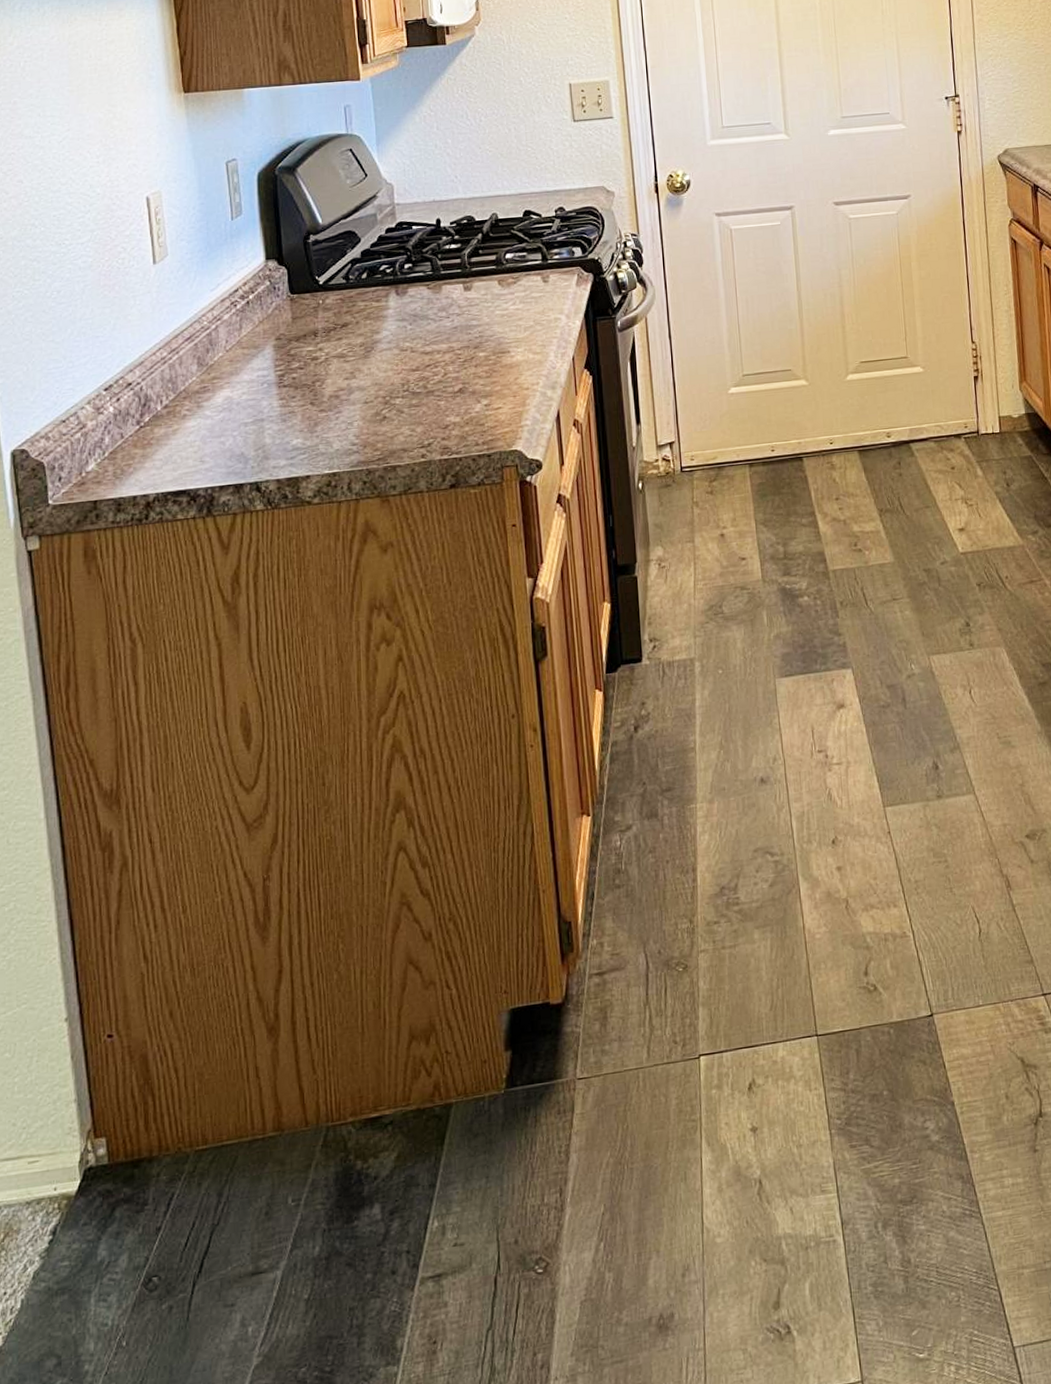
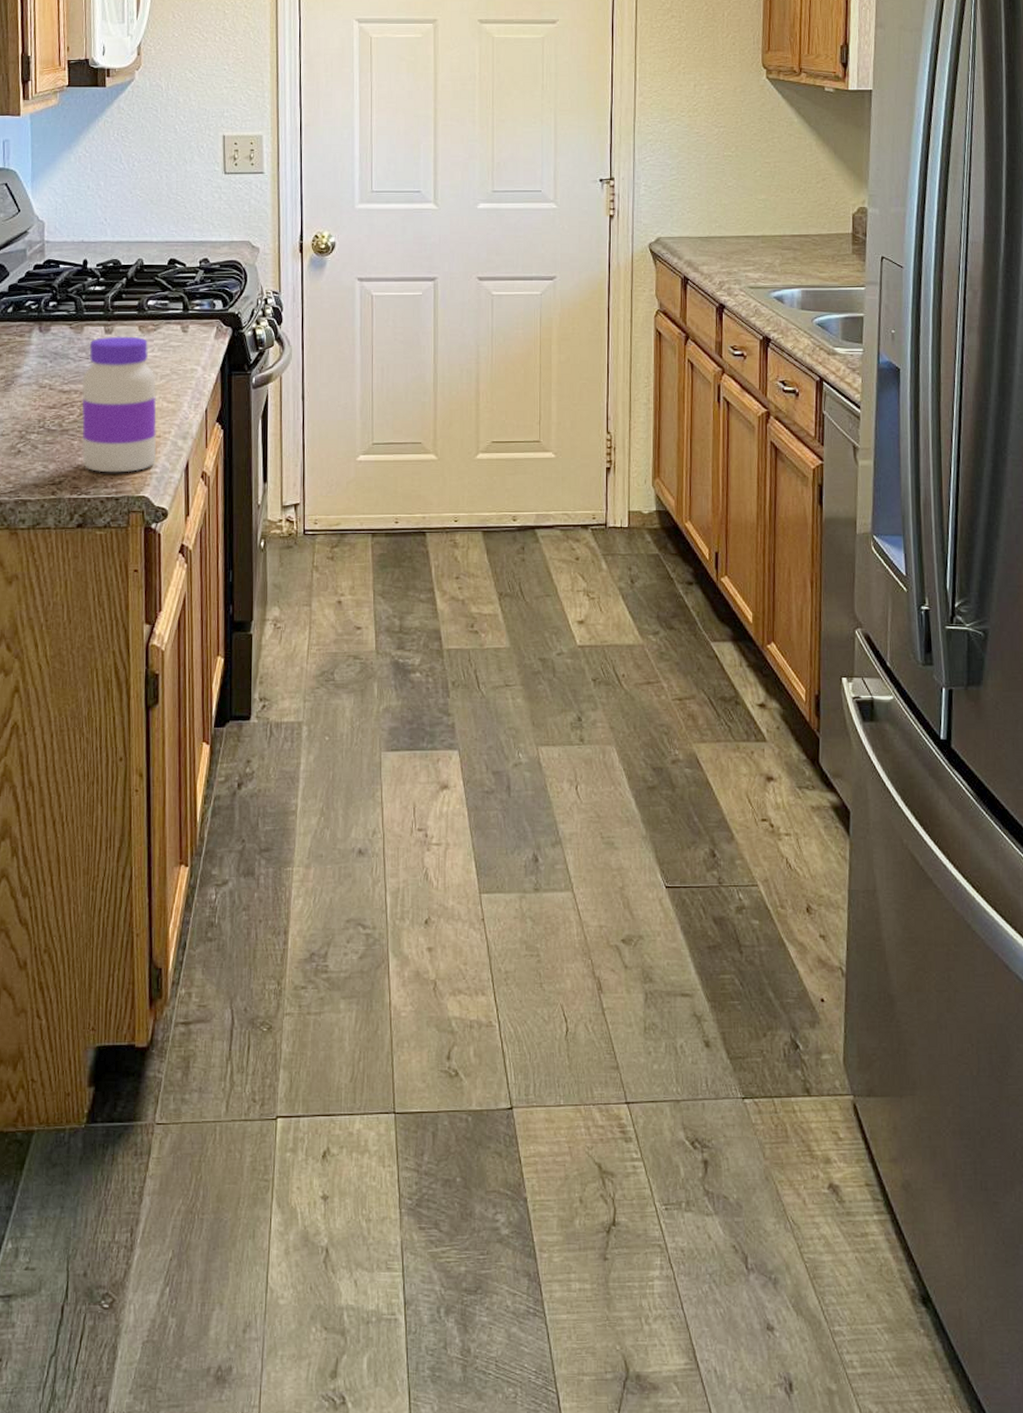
jar: none [444,290,526,430] -> present [81,336,157,473]

